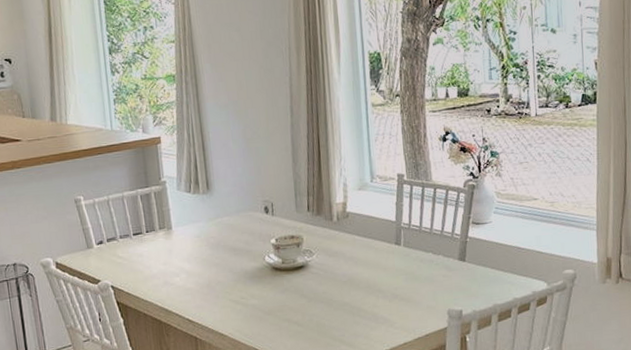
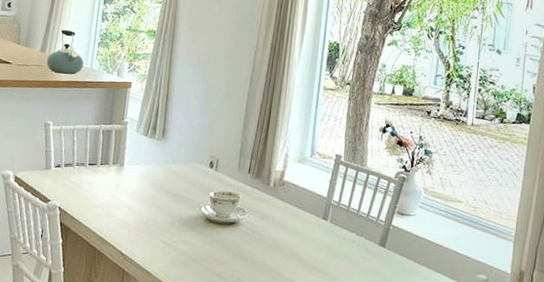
kettle: none [59,91,103,142] -> present [46,30,84,74]

